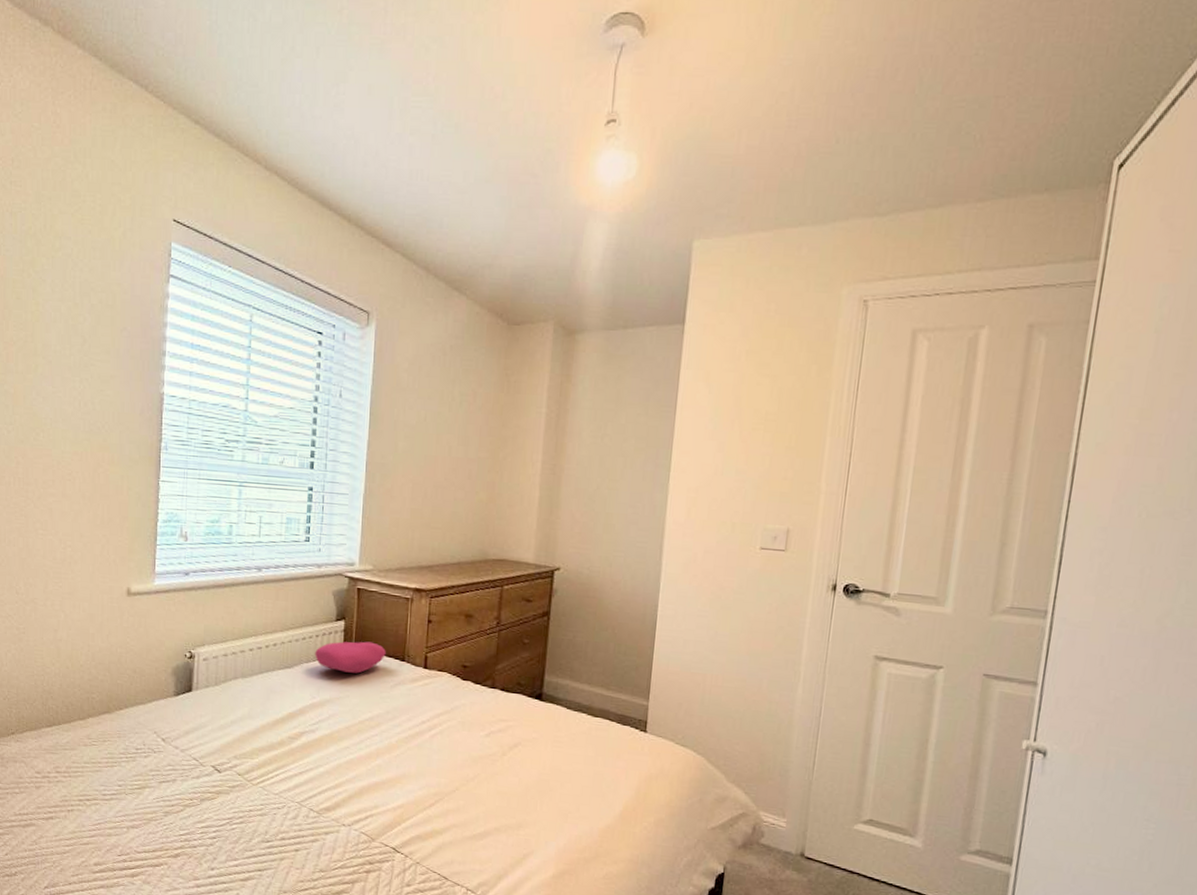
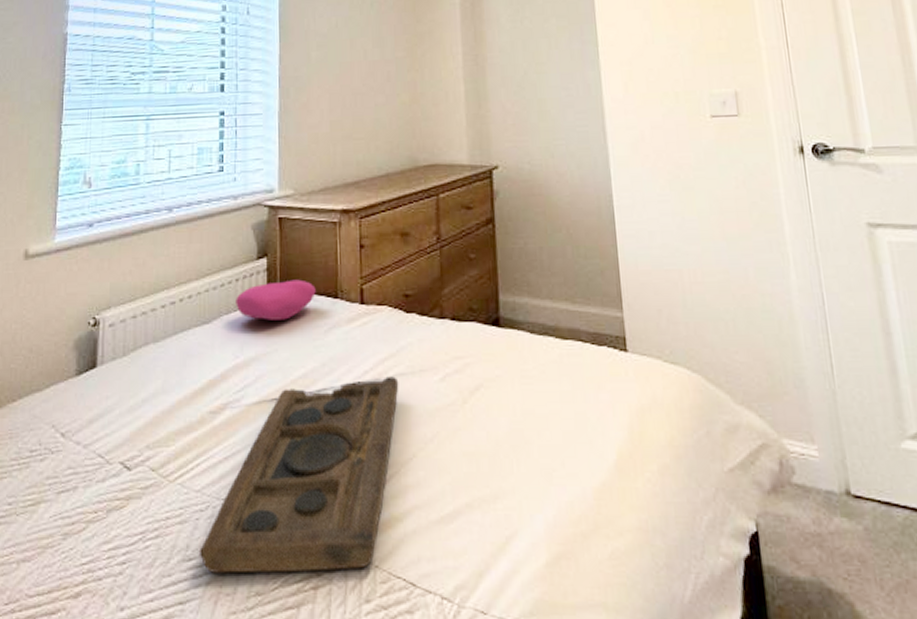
decorative tray: none [276,727,451,863] -> present [200,376,399,573]

